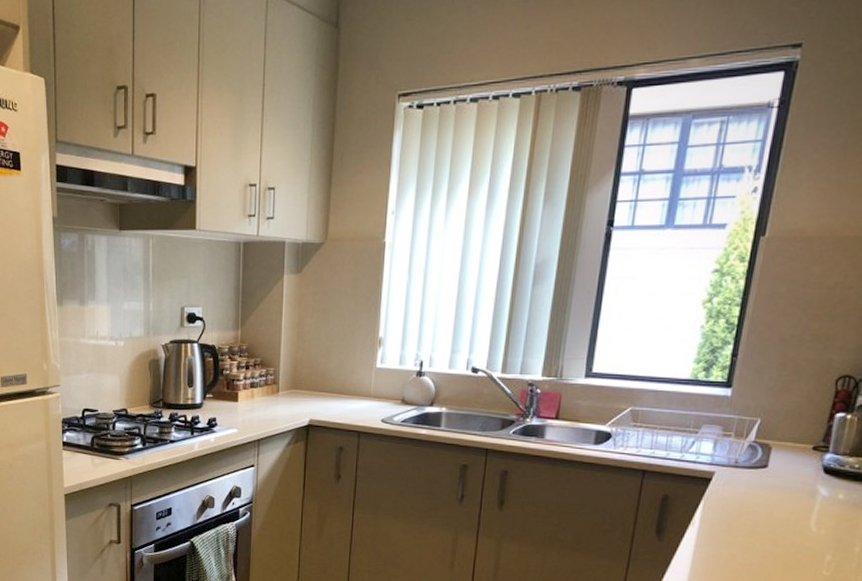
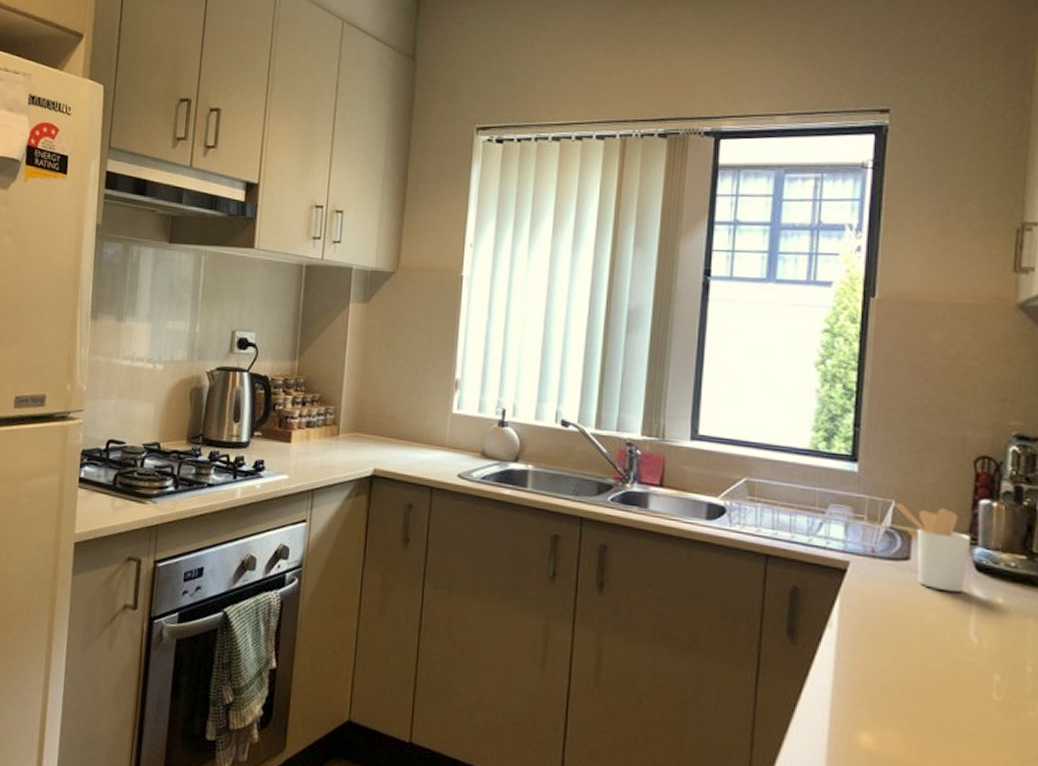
utensil holder: none [759,420,824,492] -> present [894,503,971,593]

